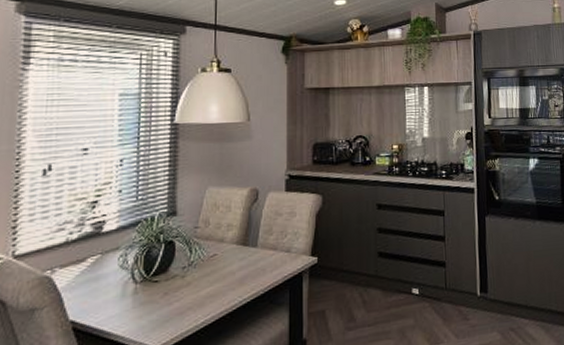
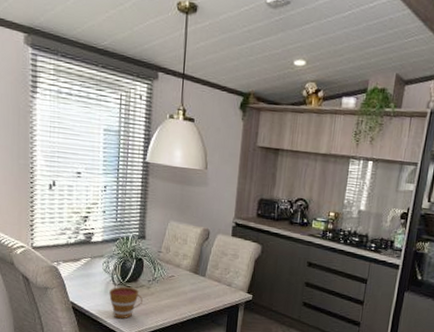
cup: none [128,281,175,329] -> present [109,286,143,319]

